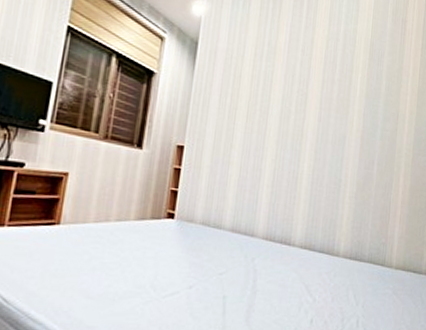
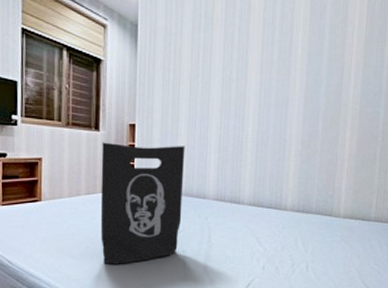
tote bag: none [127,162,237,310] -> present [100,142,185,265]

